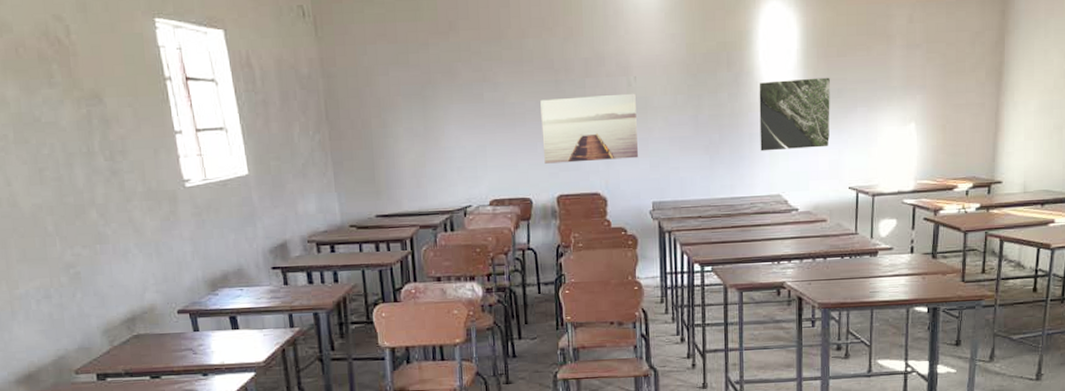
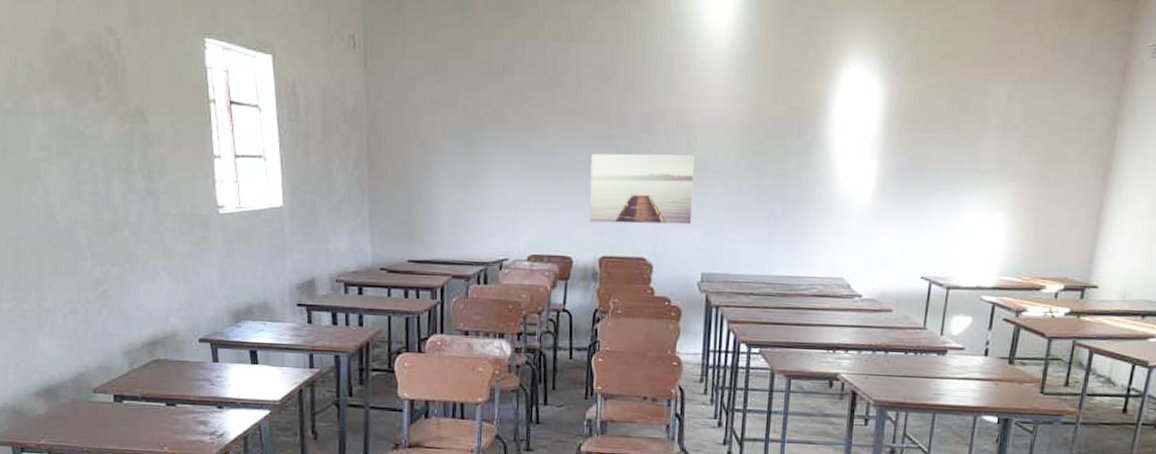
map: present [759,77,831,151] -> none [826,153,913,231]

